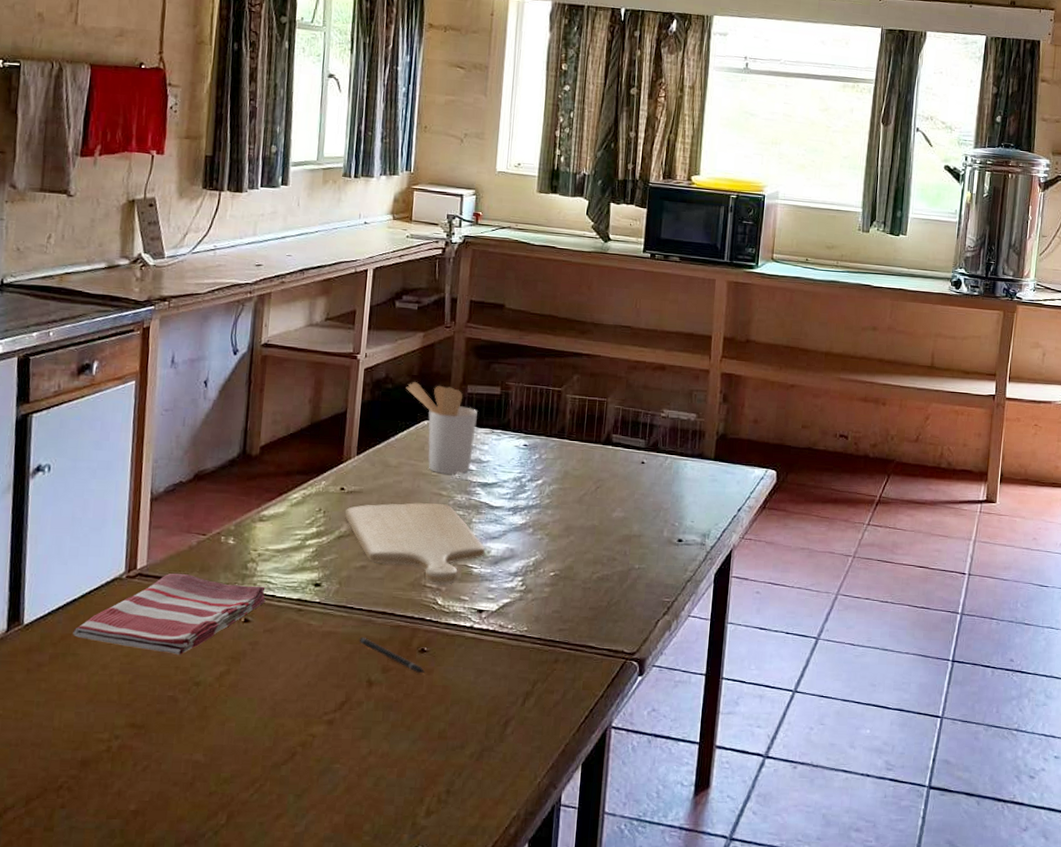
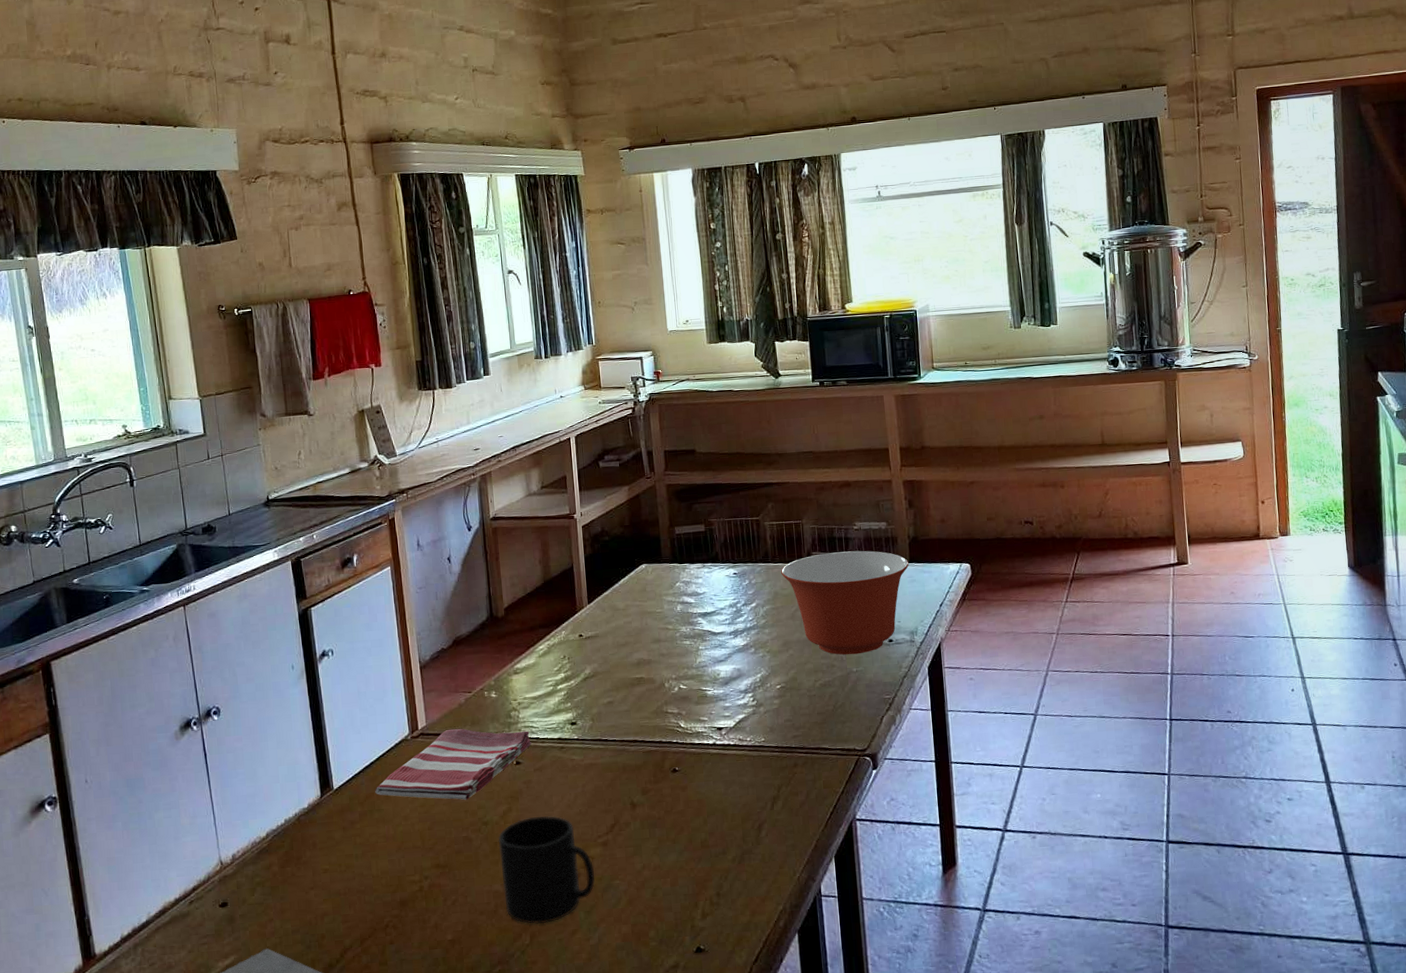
mug: none [204,682,314,804] -> present [498,816,596,925]
chopping board: present [344,503,485,585] -> none [586,637,716,710]
pen: present [359,636,426,674] -> none [617,764,680,792]
utensil holder: present [406,382,477,474] -> none [621,531,689,610]
mixing bowl: none [575,437,713,551] -> present [781,550,909,655]

